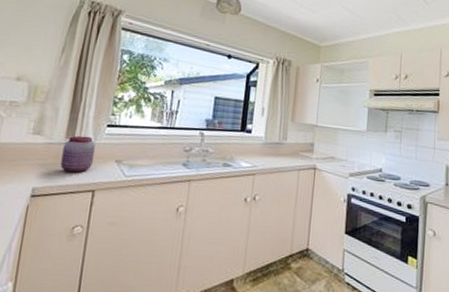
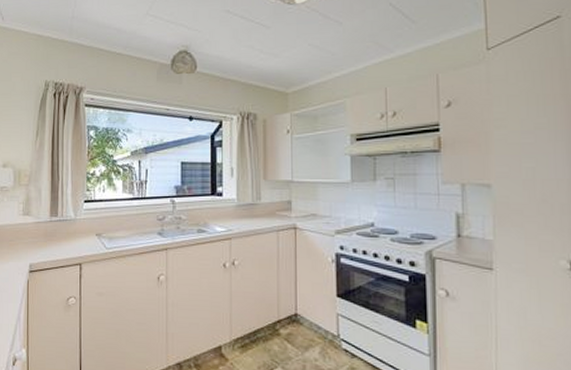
jar: present [60,135,96,173] -> none [49,213,77,248]

